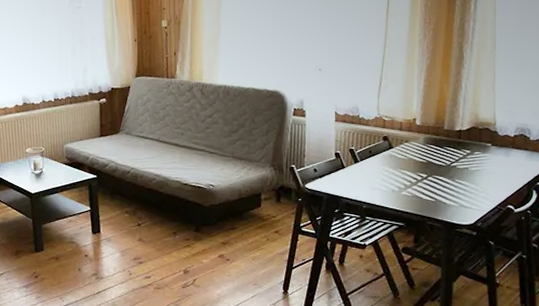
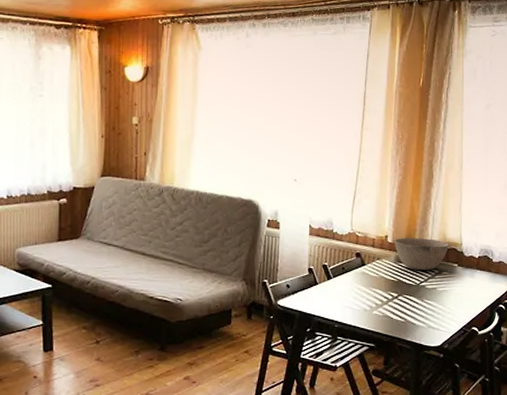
bowl: none [422,119,482,152] -> present [394,238,450,271]

